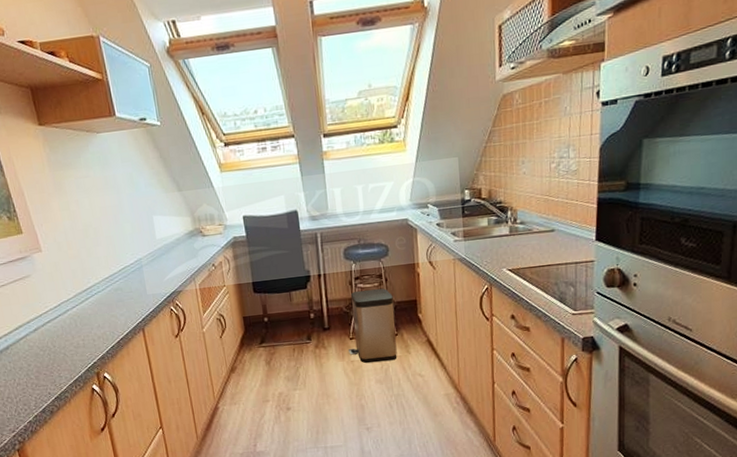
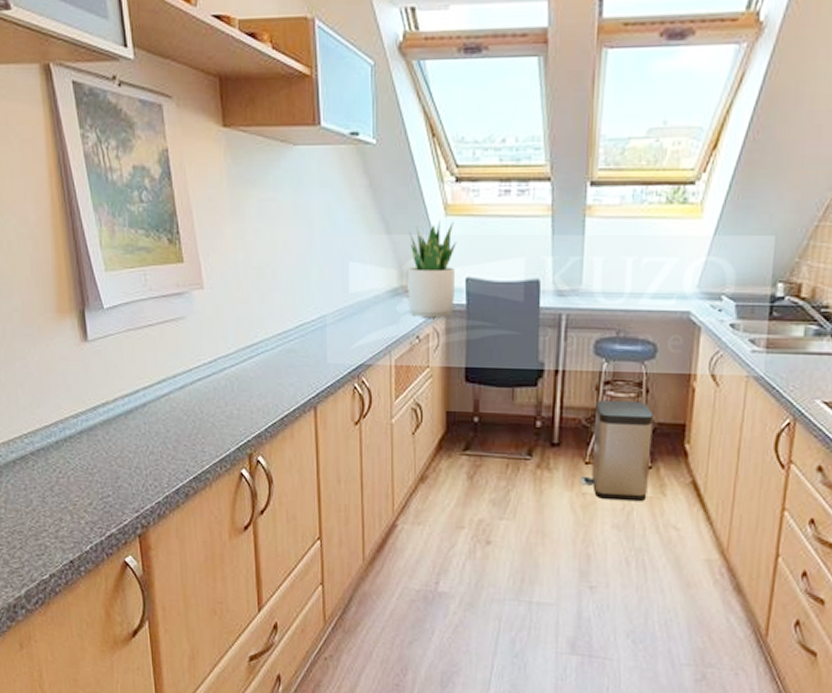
planter: none [196,176,238,251] -> present [408,220,457,318]

